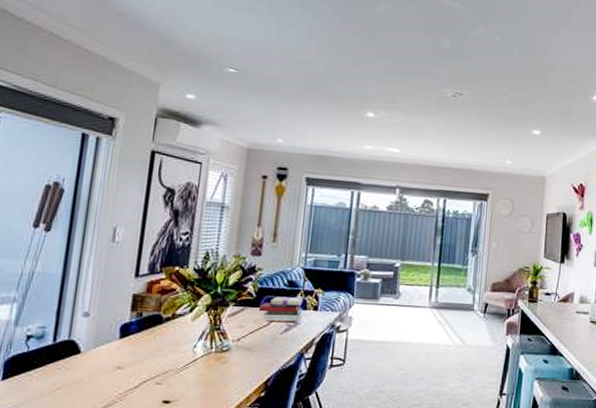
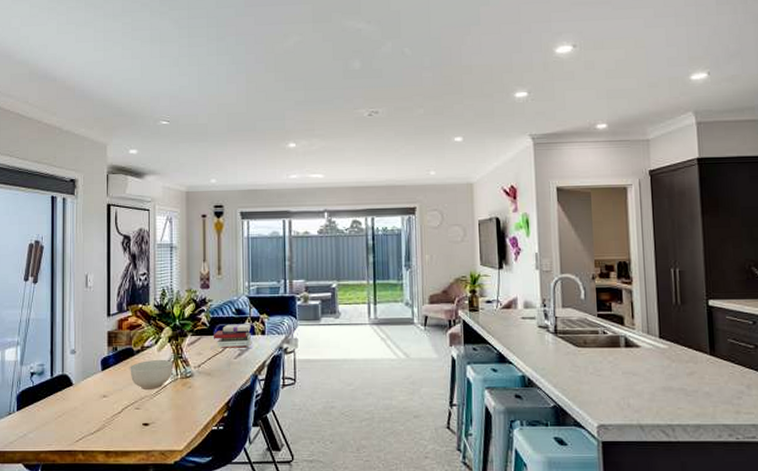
bowl: none [154,330,209,363] -> present [130,360,174,389]

